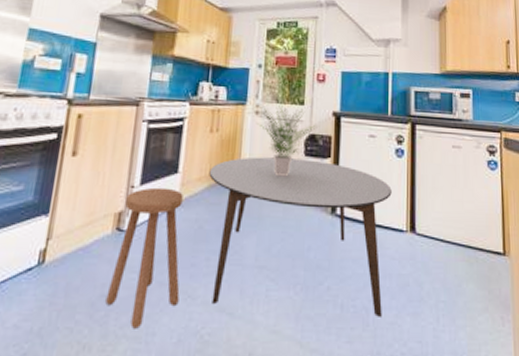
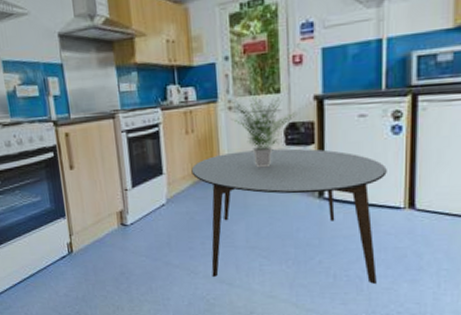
stool: present [106,187,183,329] -> none [123,188,184,296]

